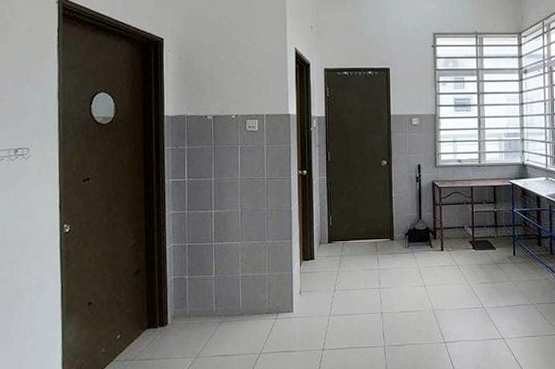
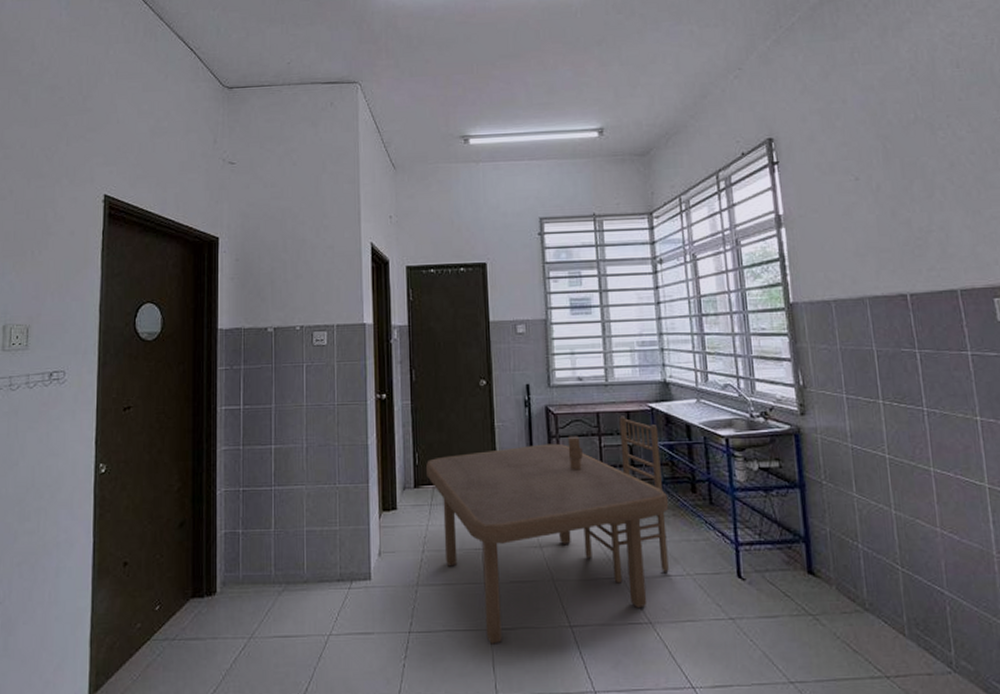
dining table: none [338,189,521,357] -> present [426,415,669,644]

